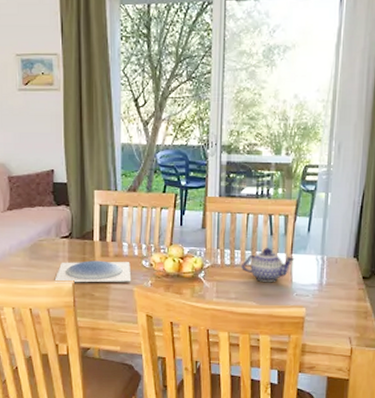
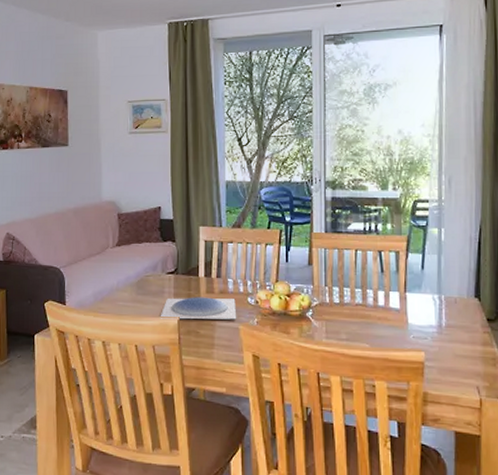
teapot: present [240,248,295,283] -> none [350,286,409,324]

